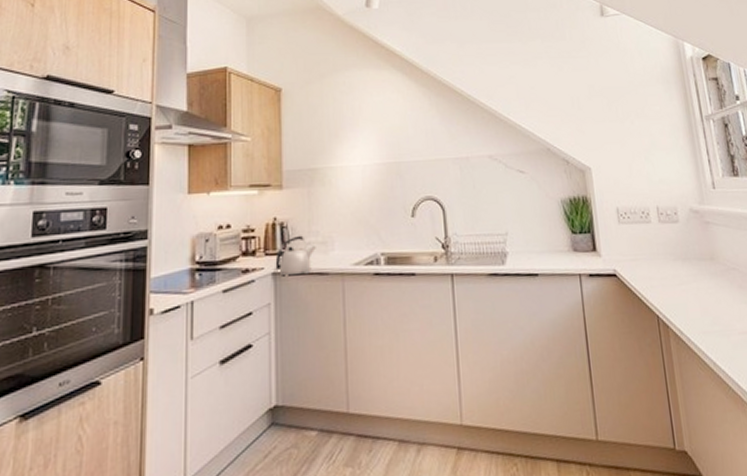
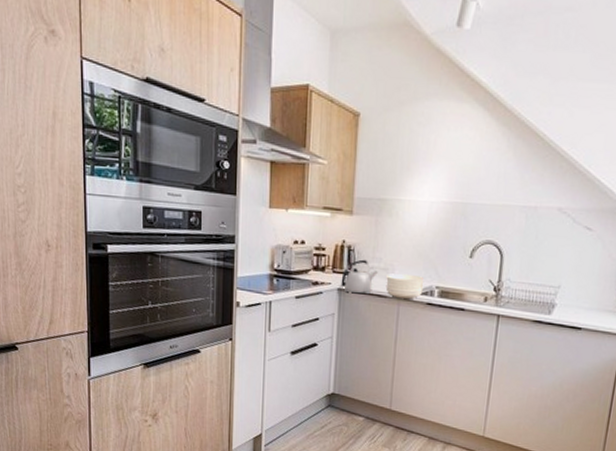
bowl: none [326,244,368,274] -> present [385,273,425,300]

